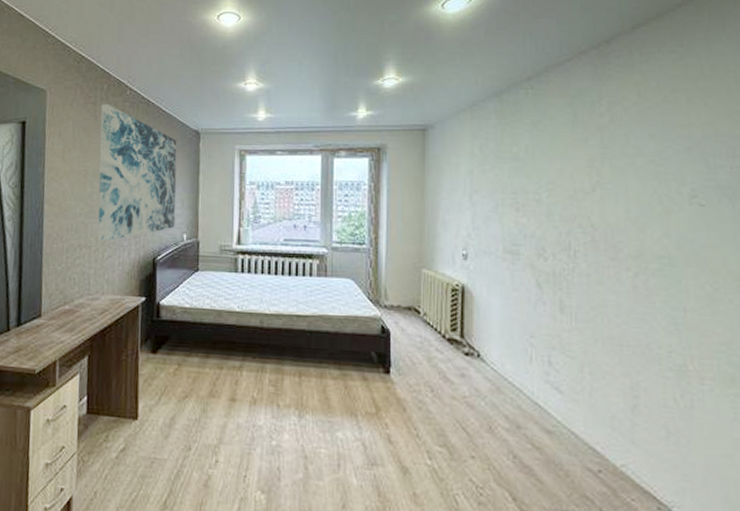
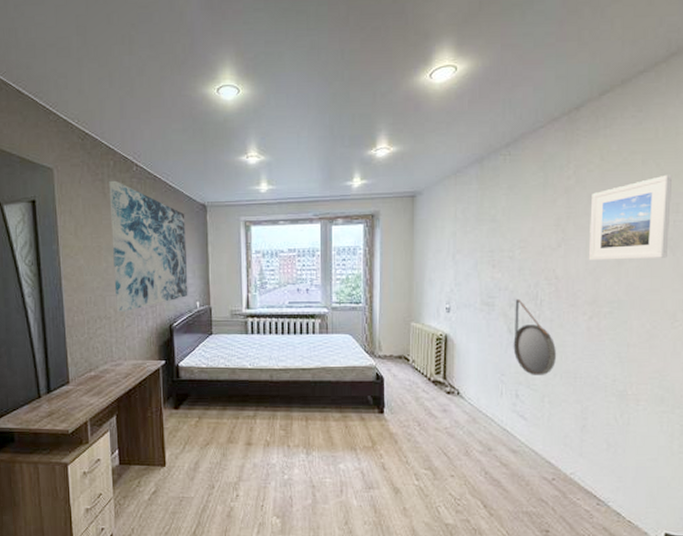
home mirror: none [543,248,596,340] -> present [513,298,556,375]
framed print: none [628,115,726,209] -> present [588,174,672,260]

